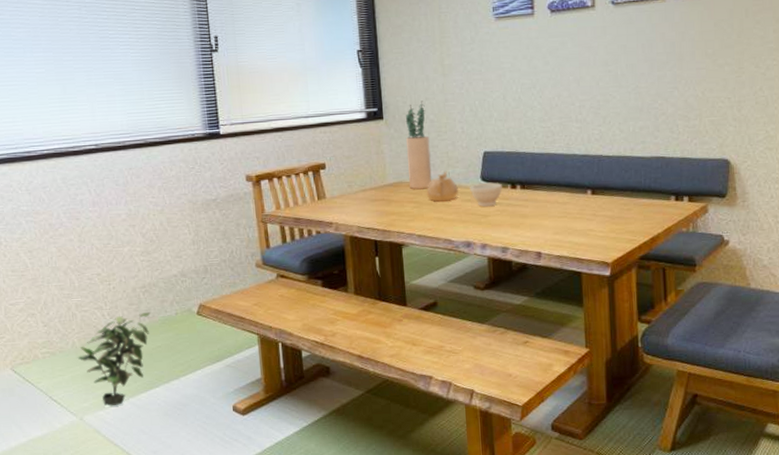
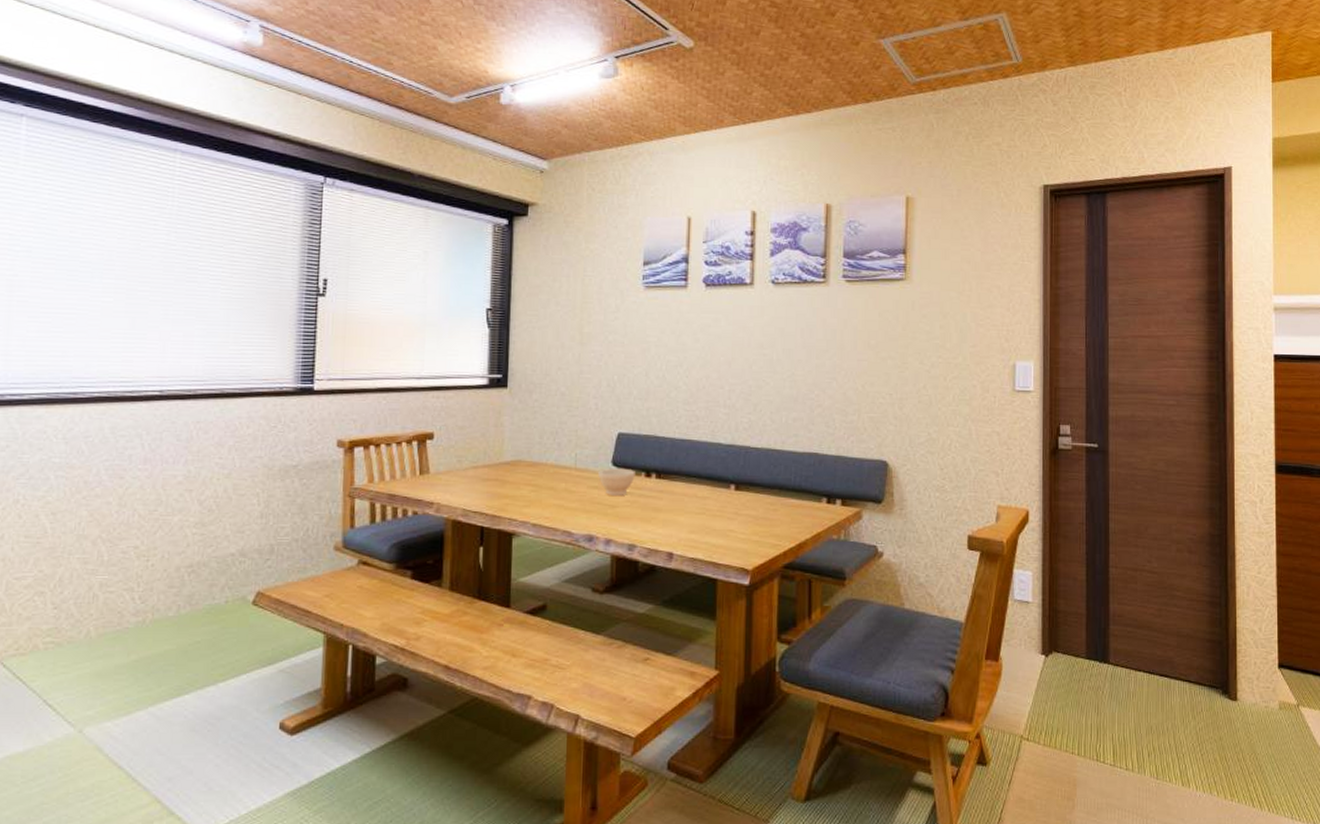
potted plant: present [77,312,151,407] -> none [89,598,194,717]
vase: present [405,100,432,190] -> none [528,370,558,471]
teapot: present [426,171,458,202] -> none [547,452,585,486]

